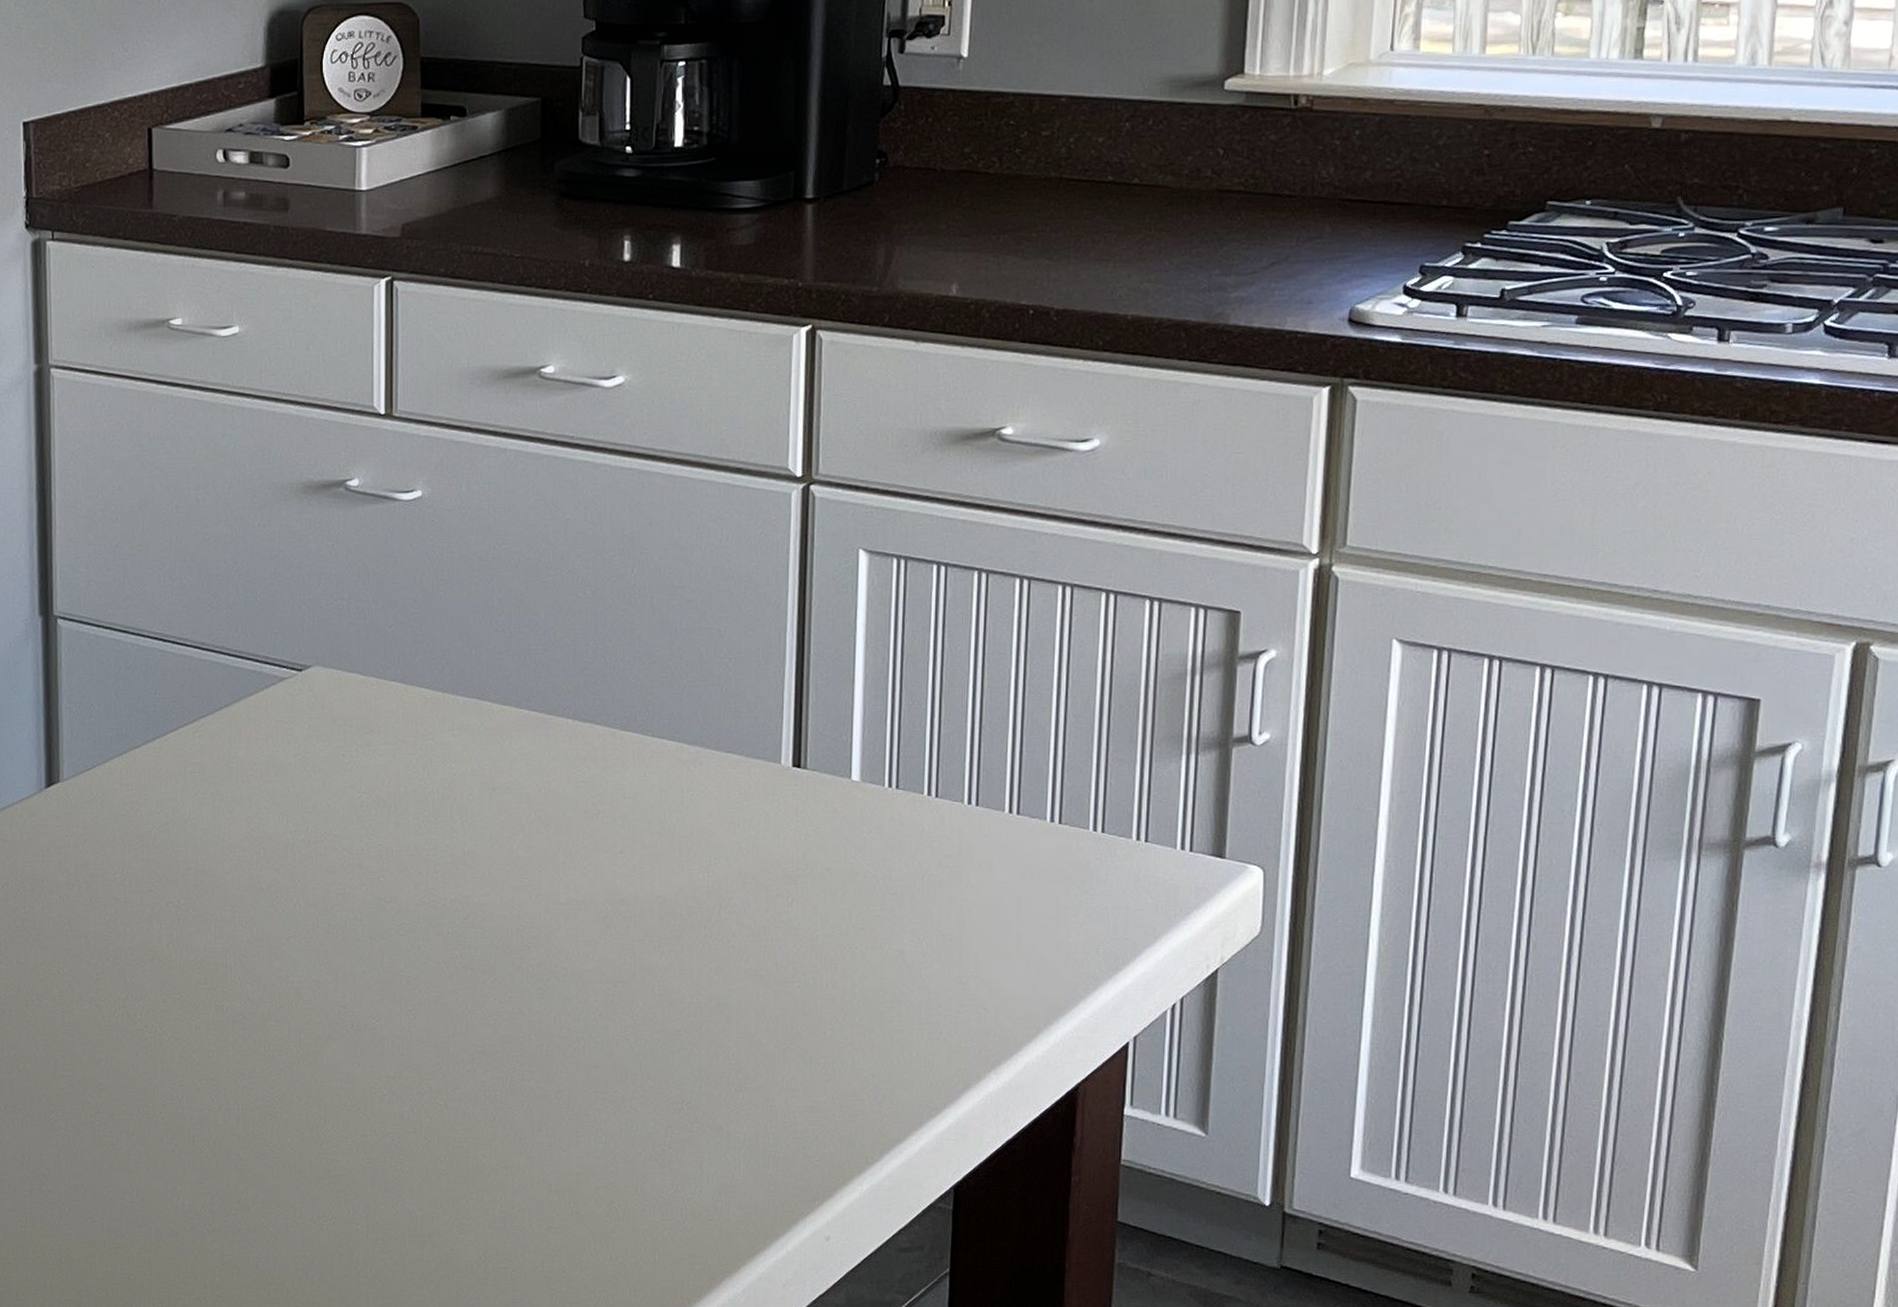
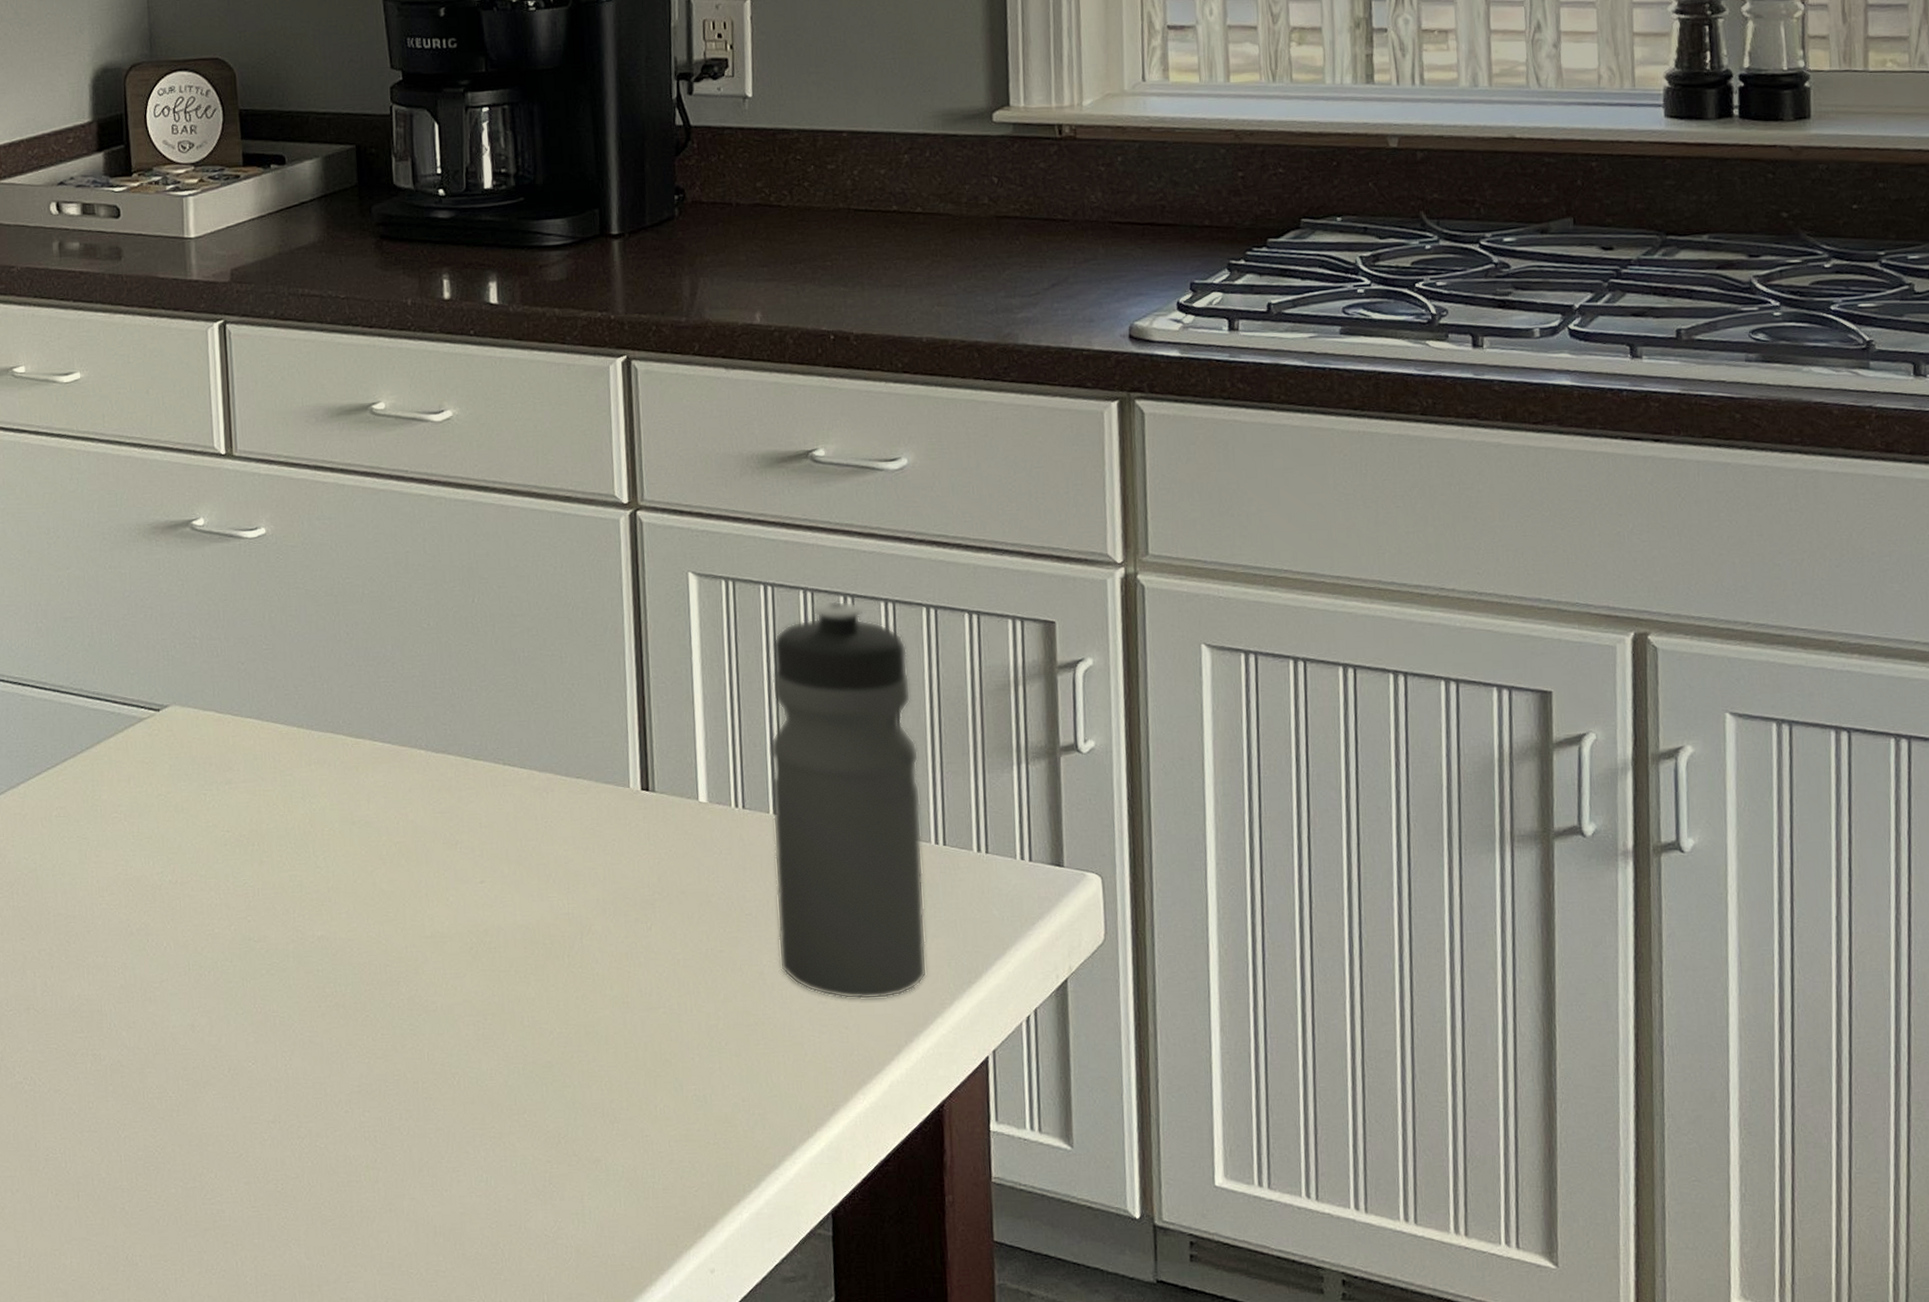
water bottle: none [921,582,1084,982] -> present [769,600,928,1000]

